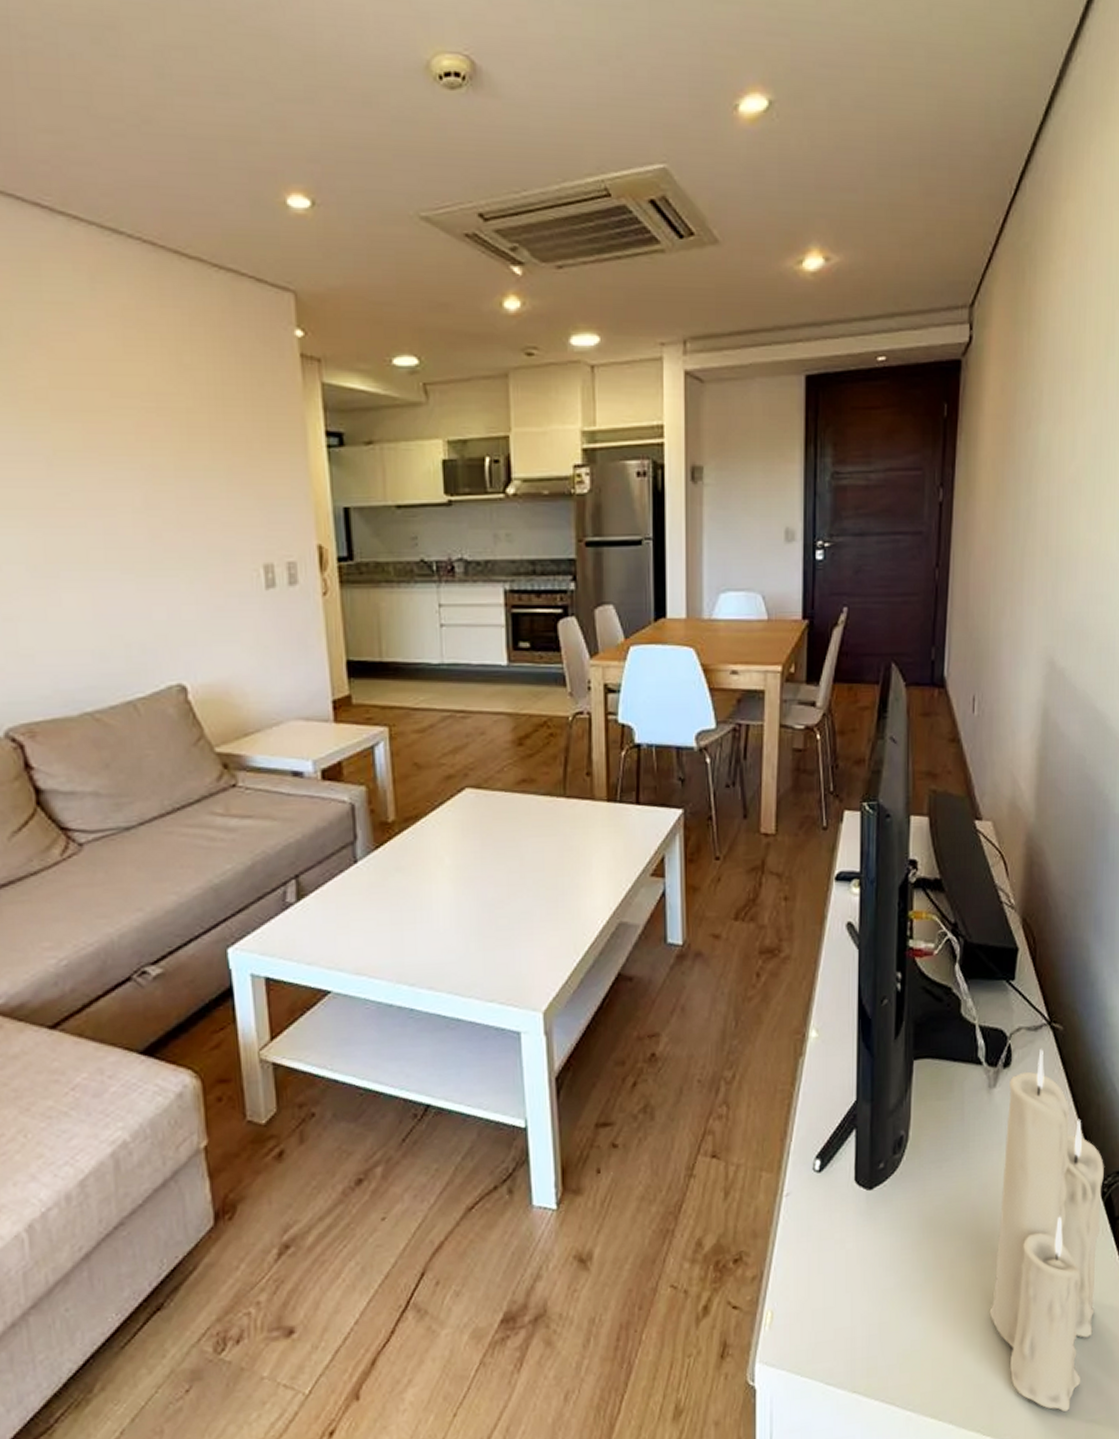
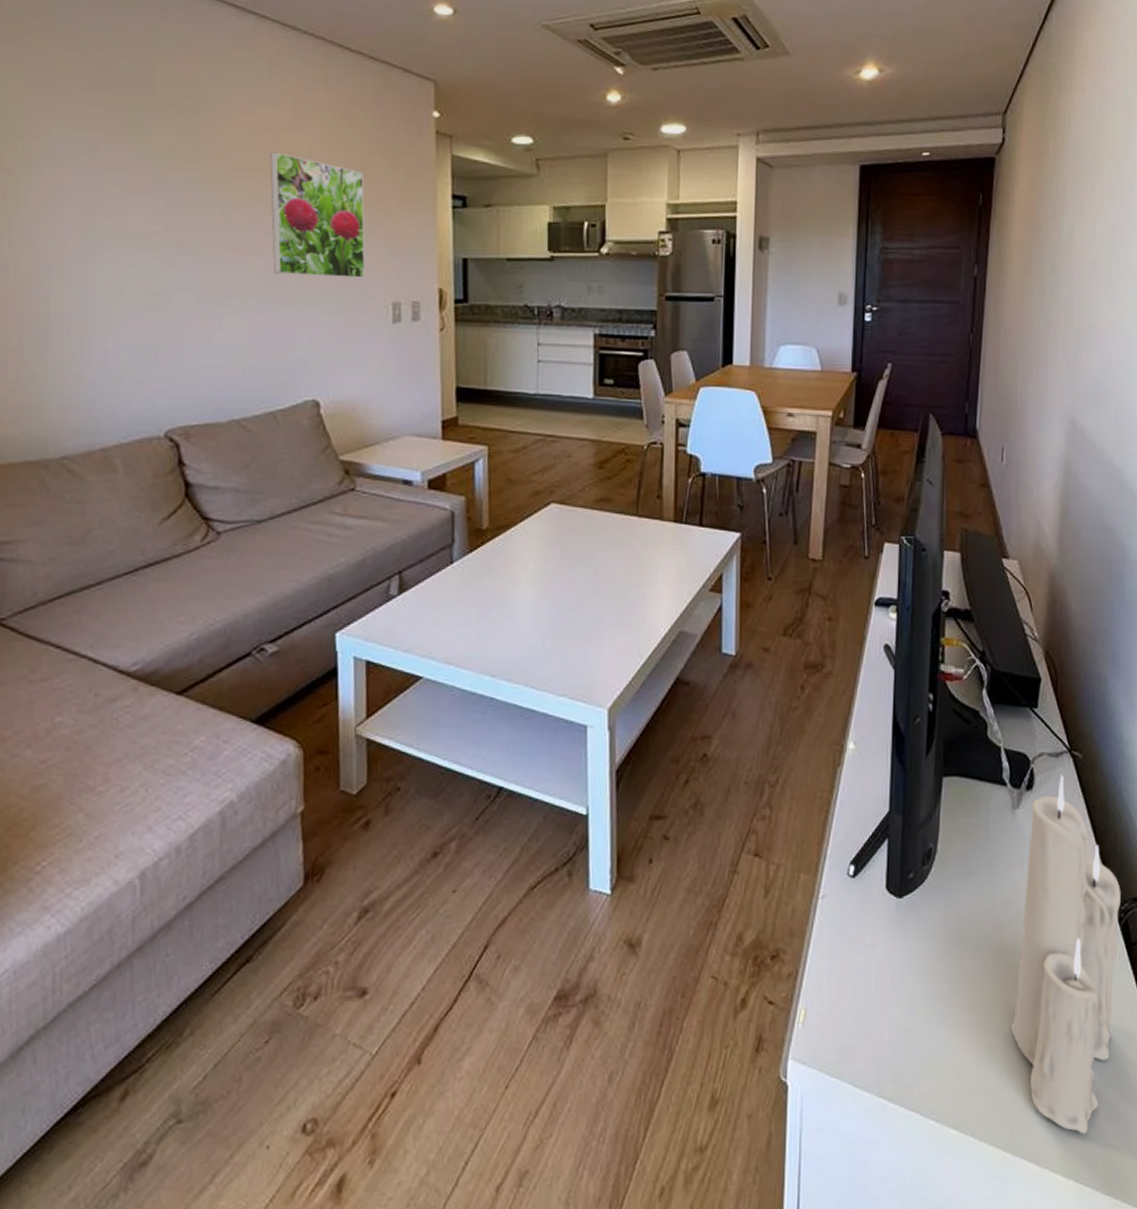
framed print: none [100,387,228,537] -> present [270,151,366,278]

